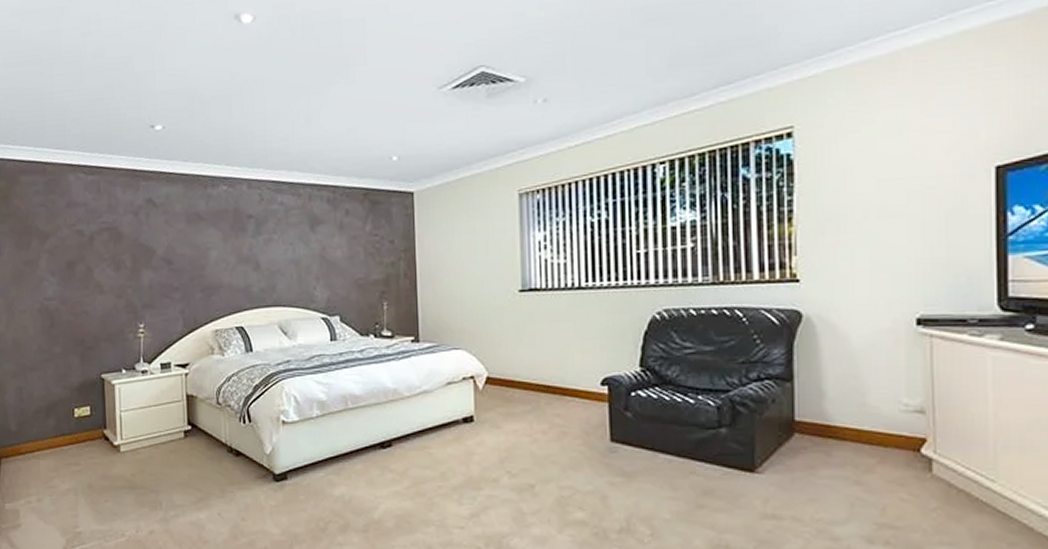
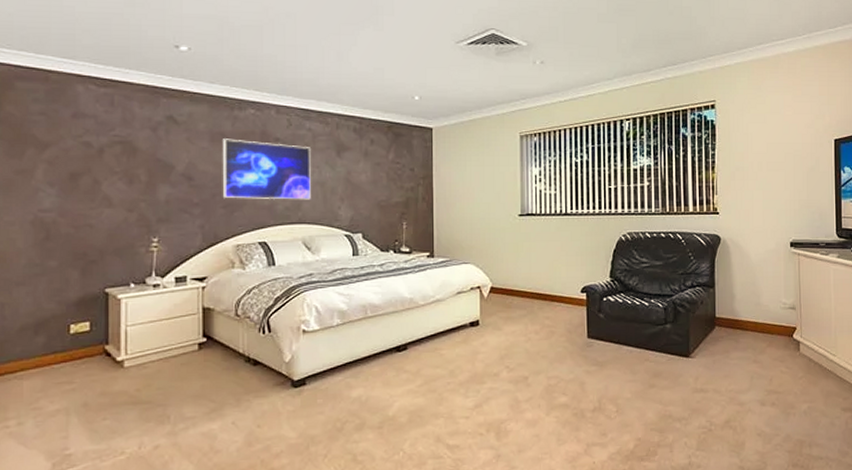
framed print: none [198,218,286,282] -> present [223,139,311,200]

